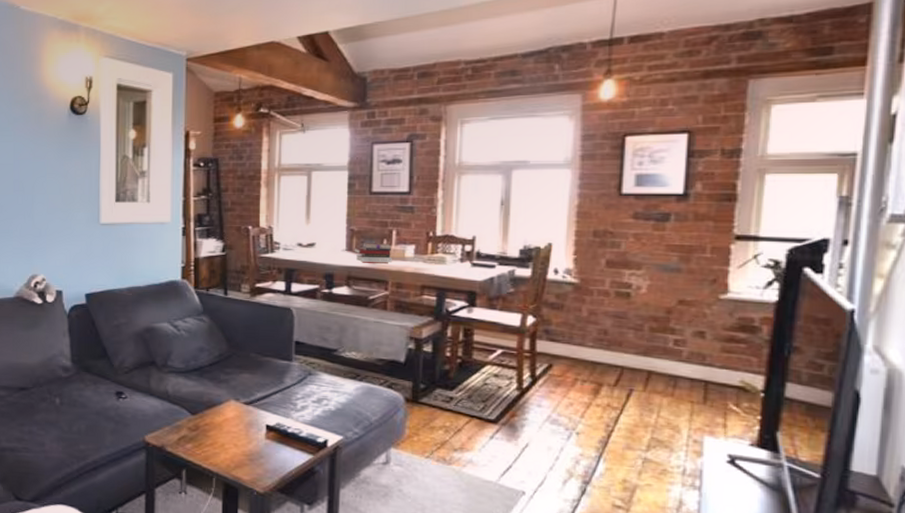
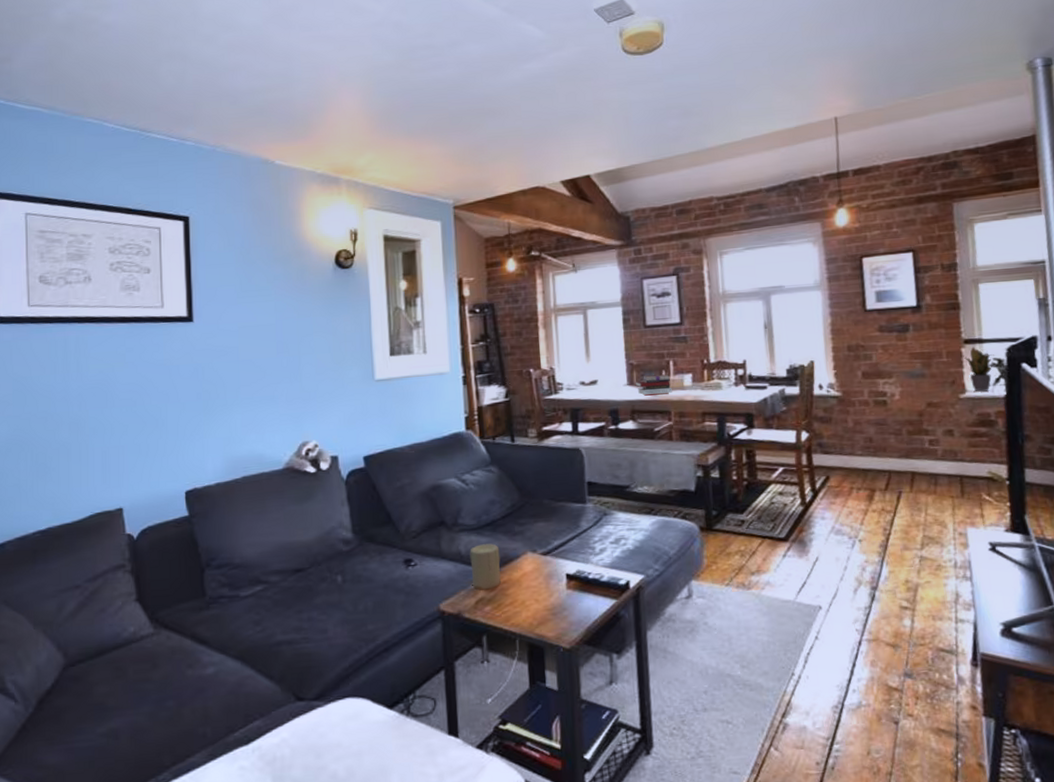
candle: none [176,387,205,430] -> present [470,543,501,591]
potted plant: none [733,244,771,295] -> present [964,346,994,392]

